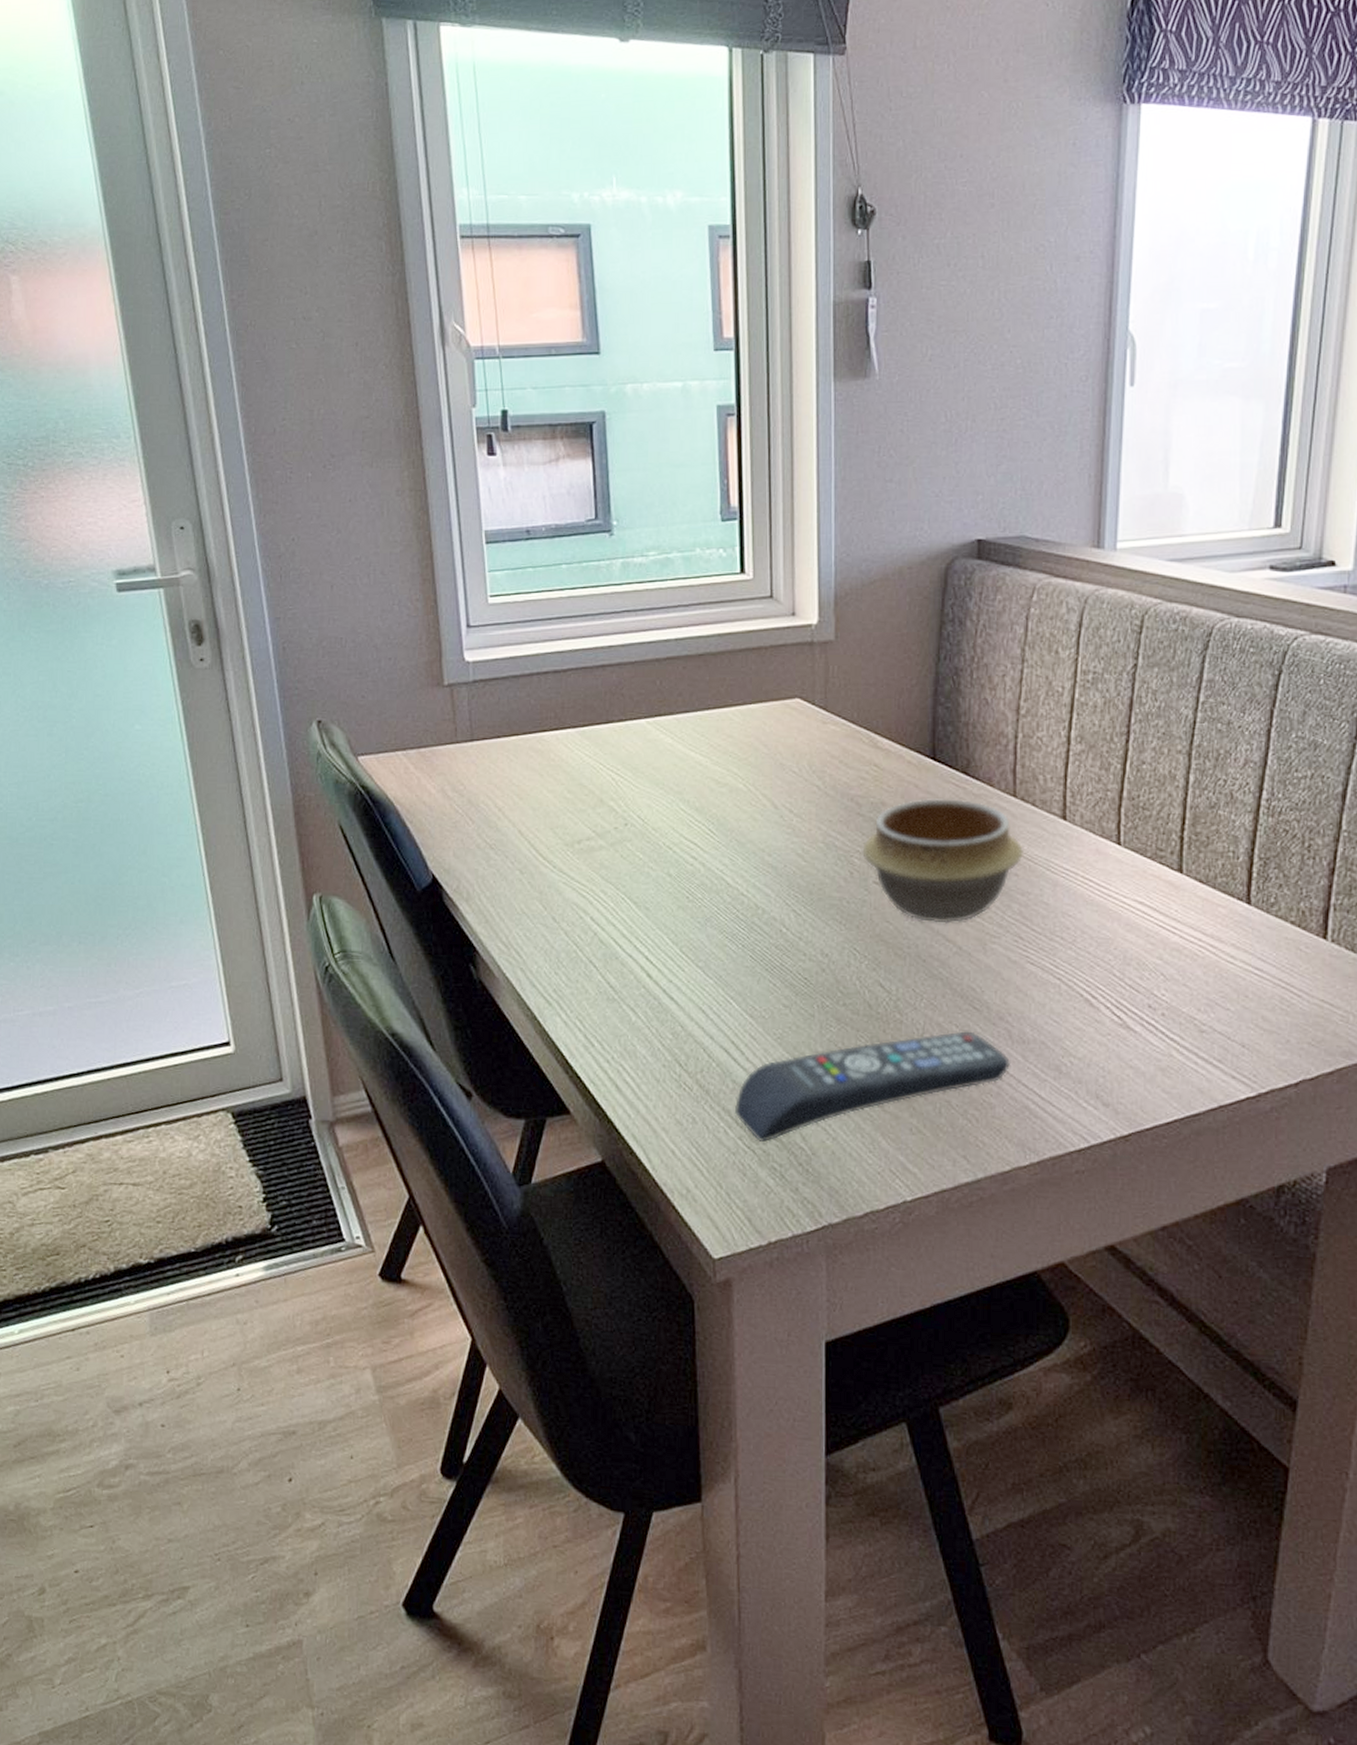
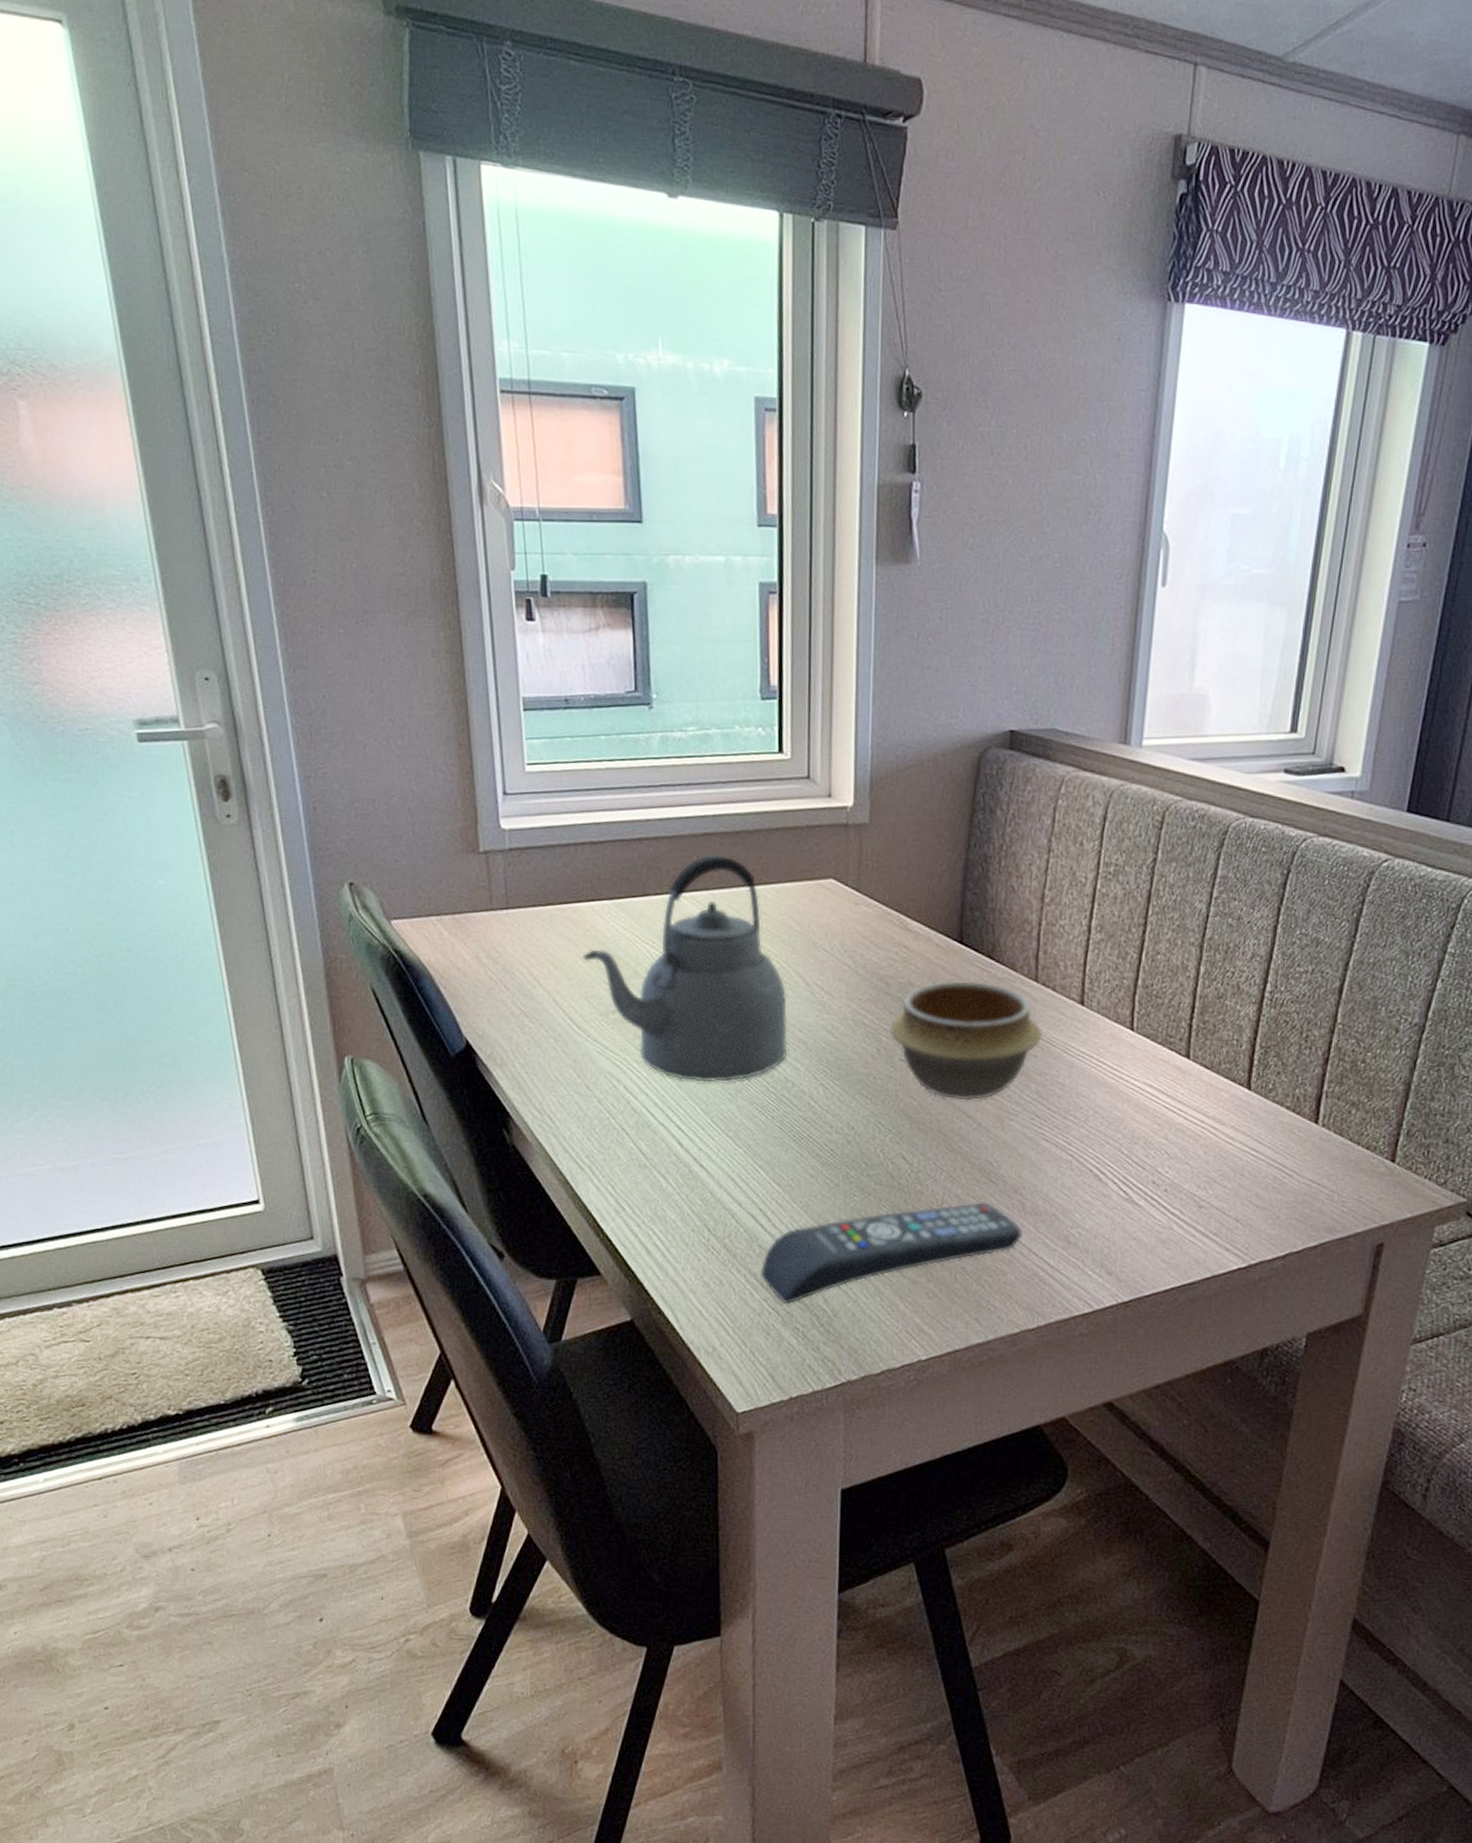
kettle: none [547,677,756,911] -> present [582,854,788,1083]

